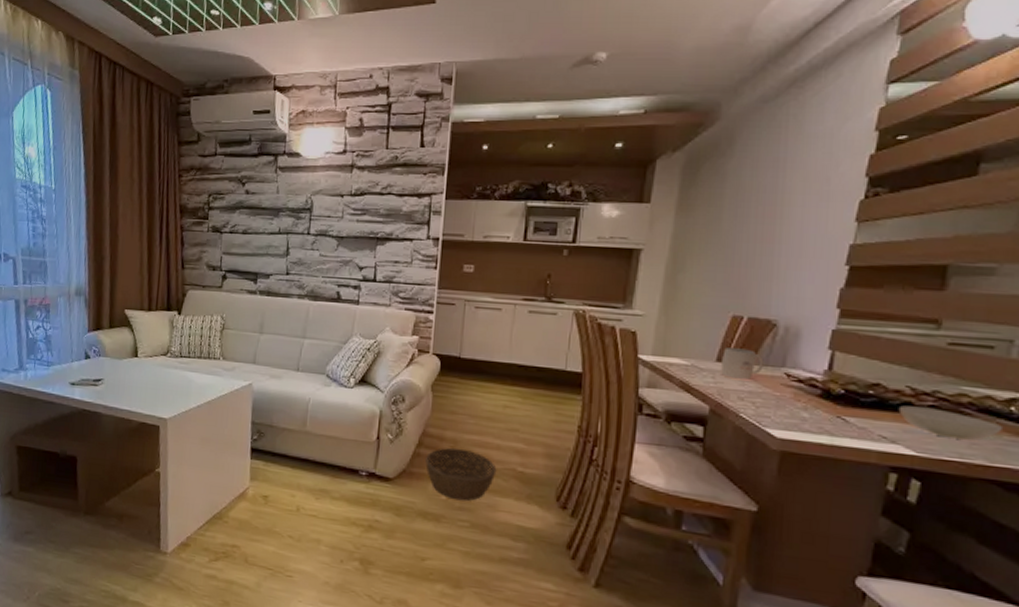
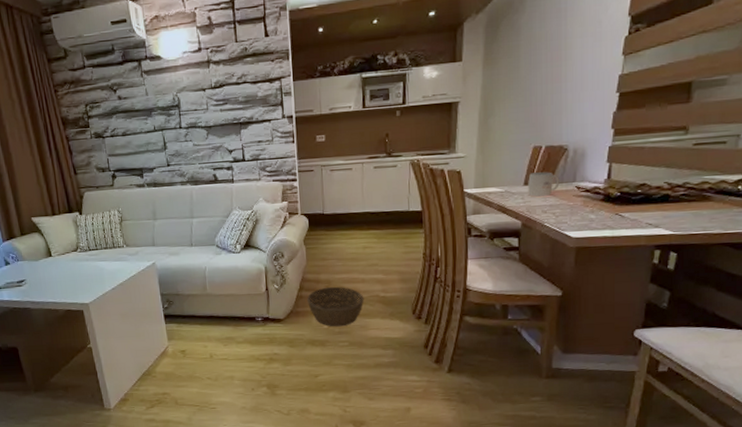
bowl: present [898,405,1004,441] -> none [659,196,734,217]

